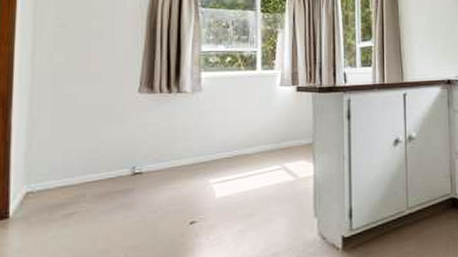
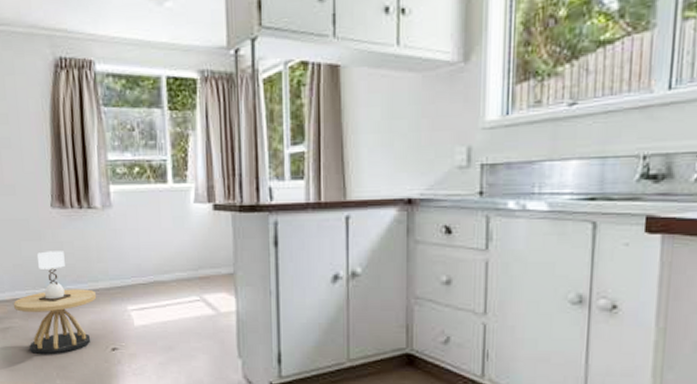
side table: none [82,132,179,239] -> present [13,251,97,355]

